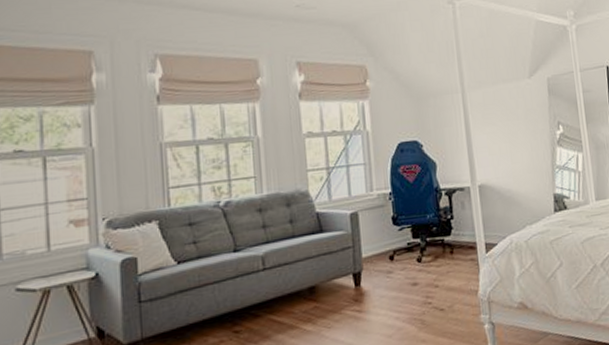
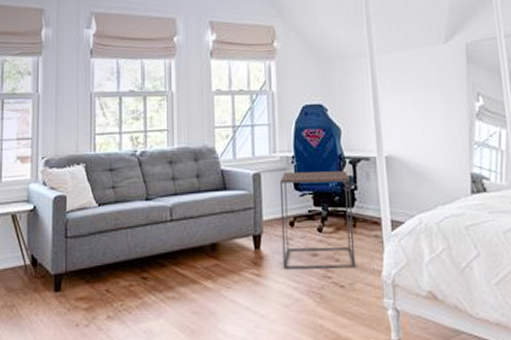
side table: none [377,202,455,302] -> present [279,171,356,269]

